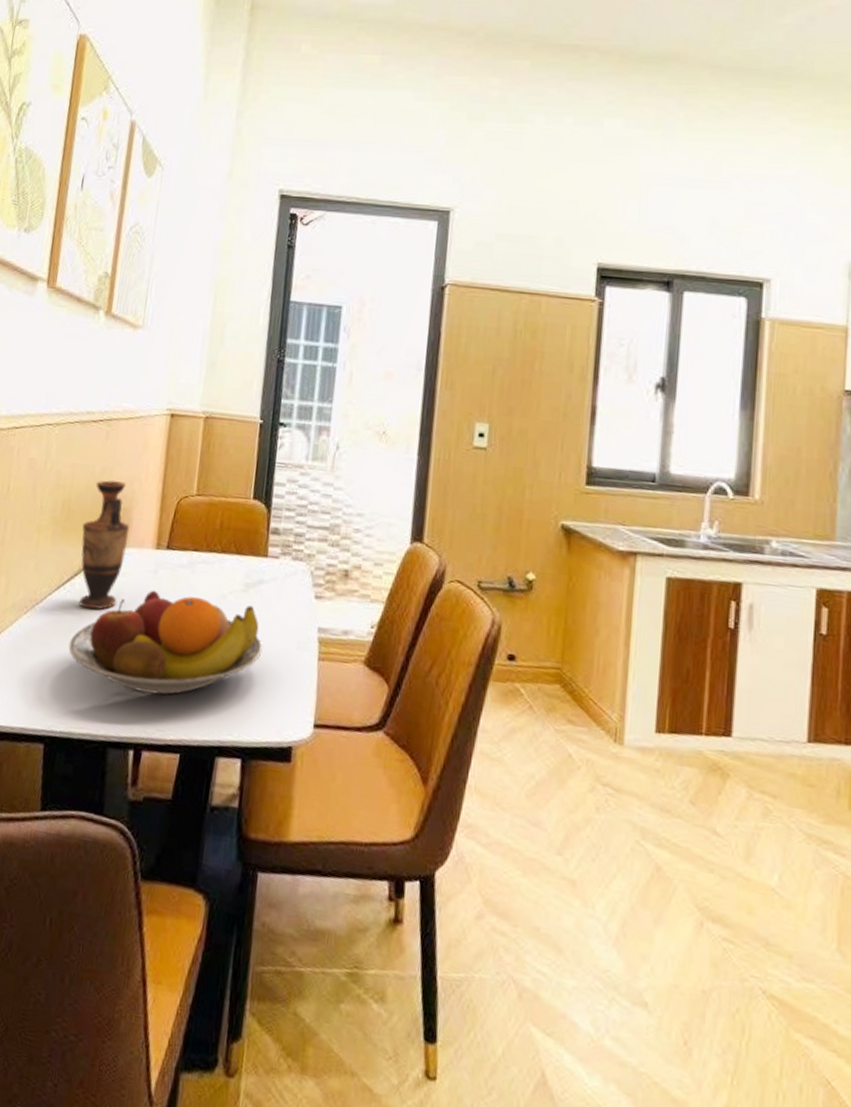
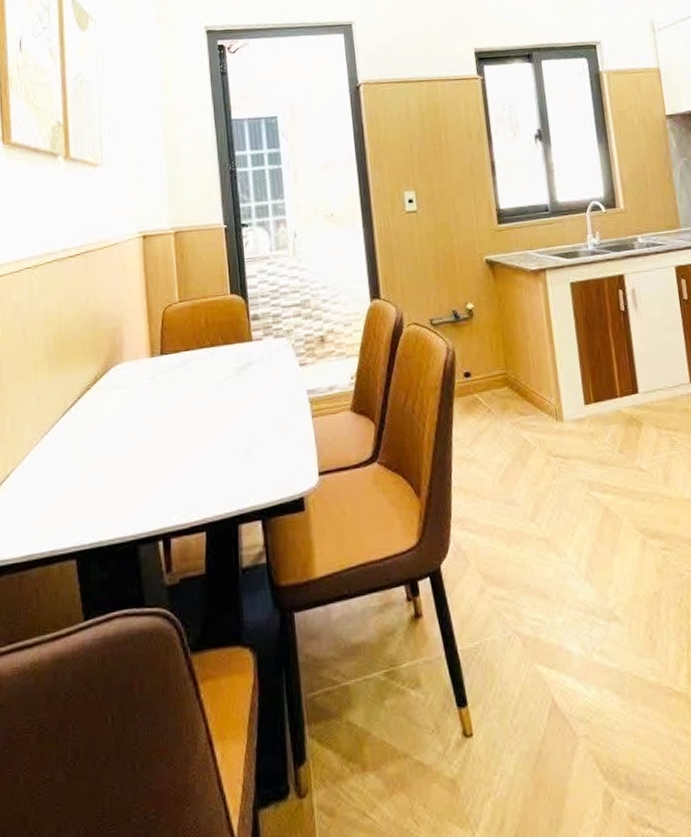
fruit bowl: present [68,590,263,695] -> none [84,386,263,488]
vase: present [79,479,130,610] -> none [78,305,123,426]

